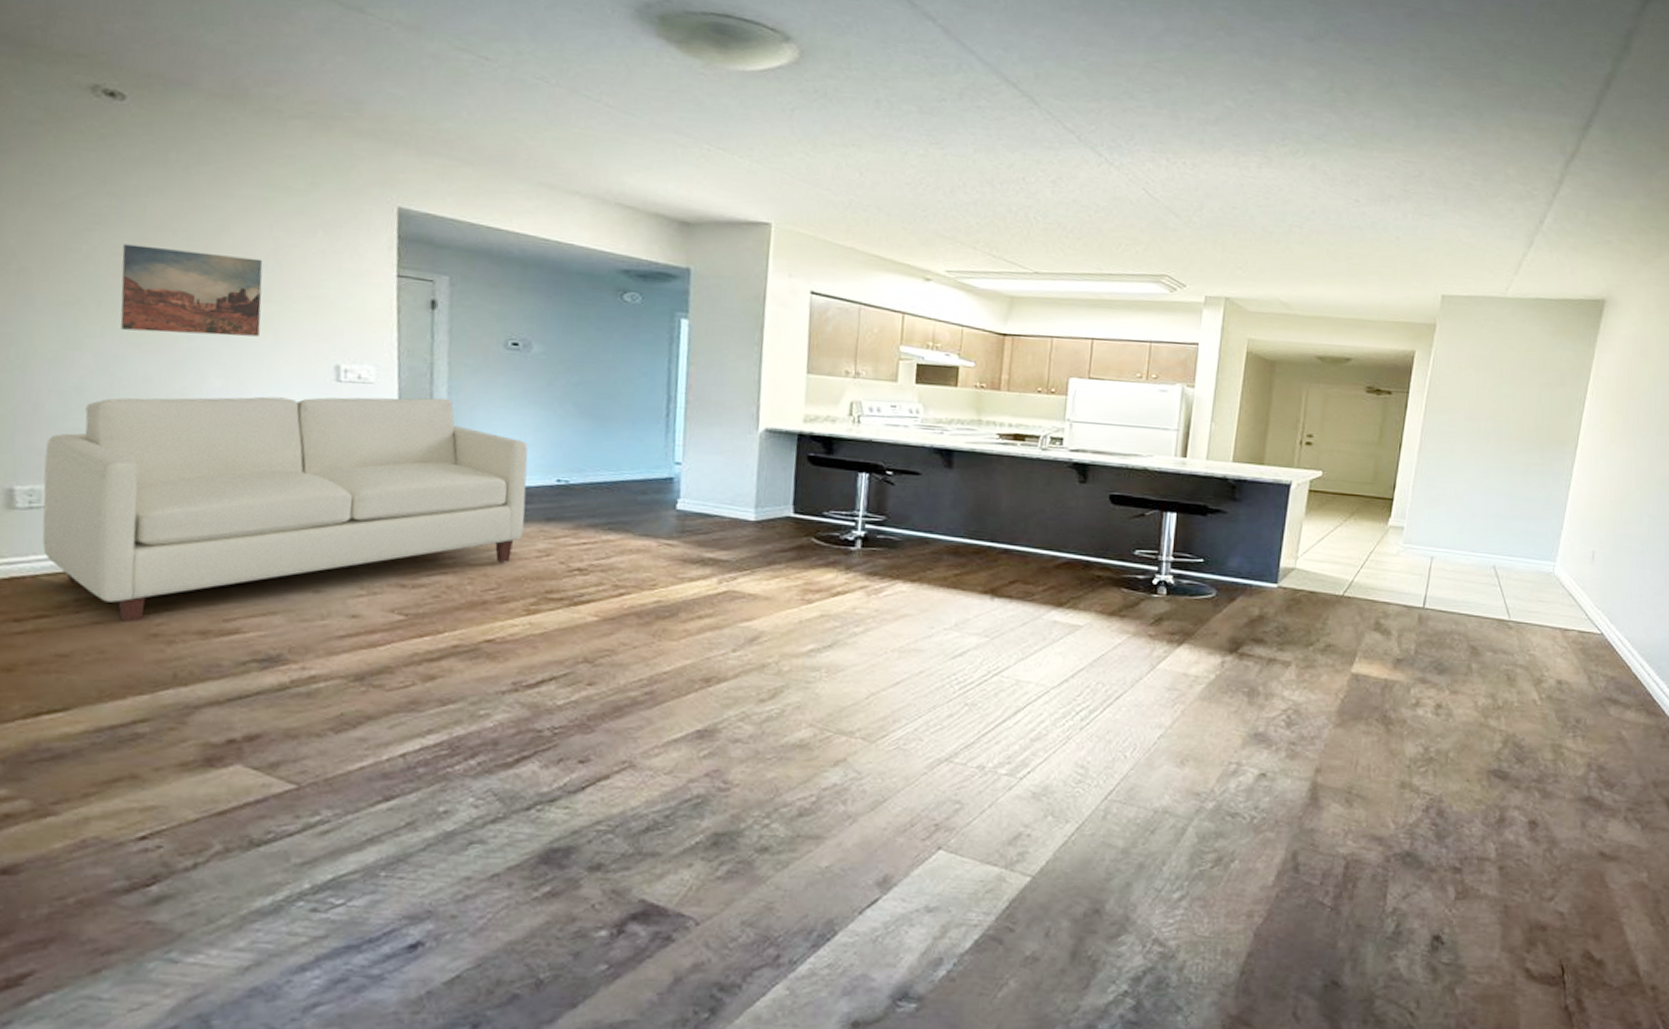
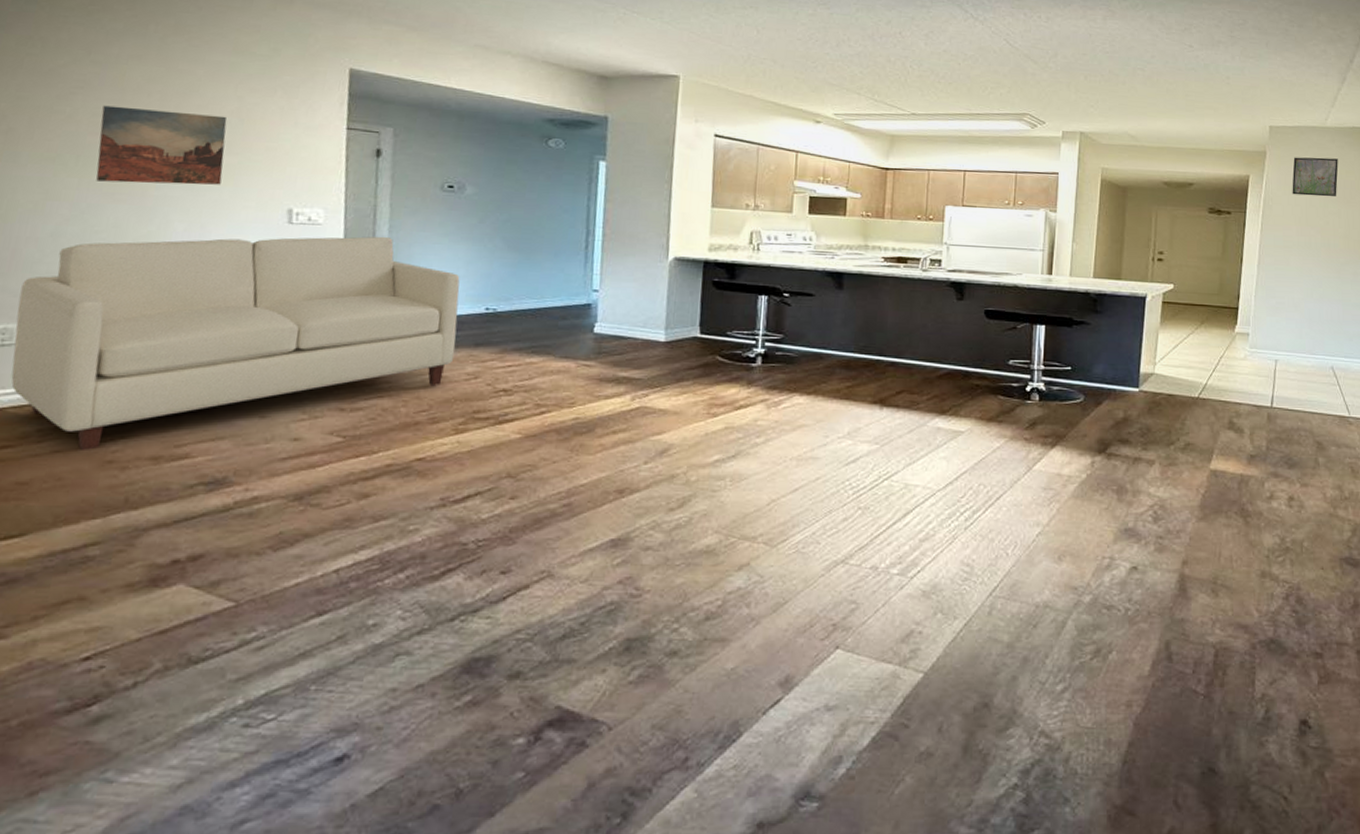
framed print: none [1462,331,1518,378] -> present [1292,157,1338,197]

